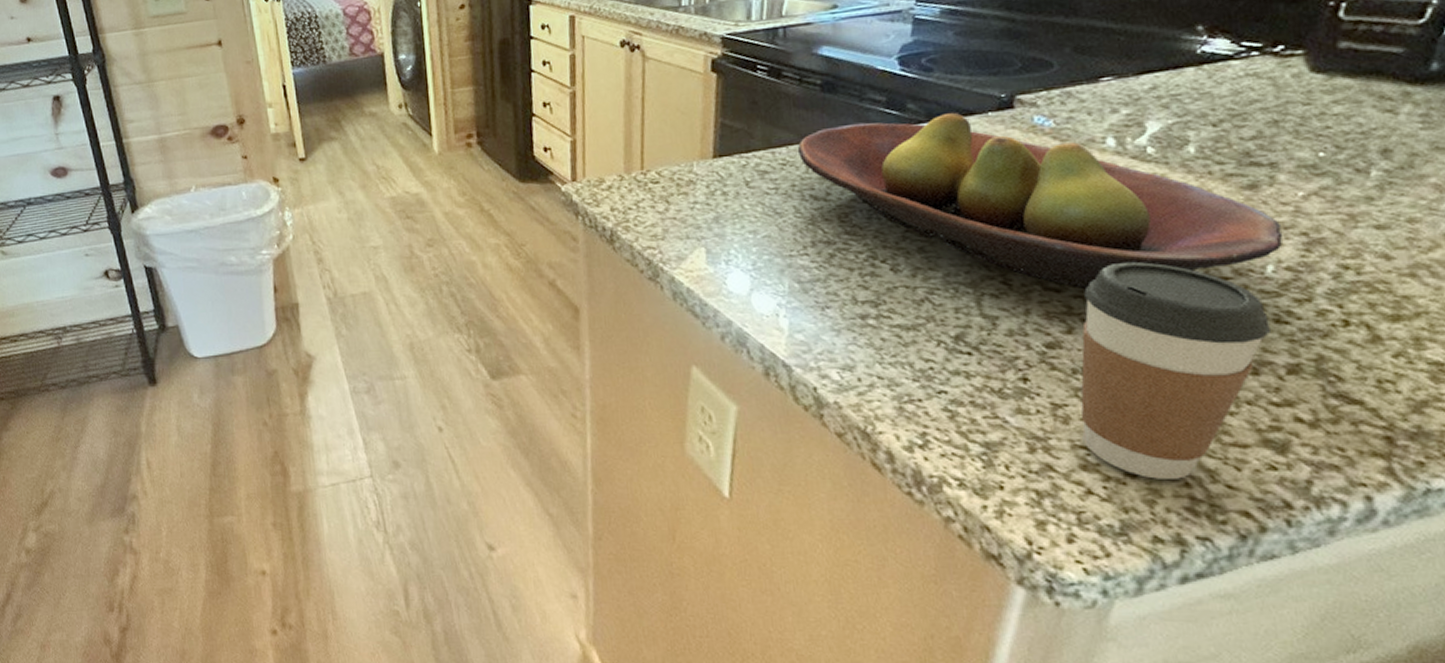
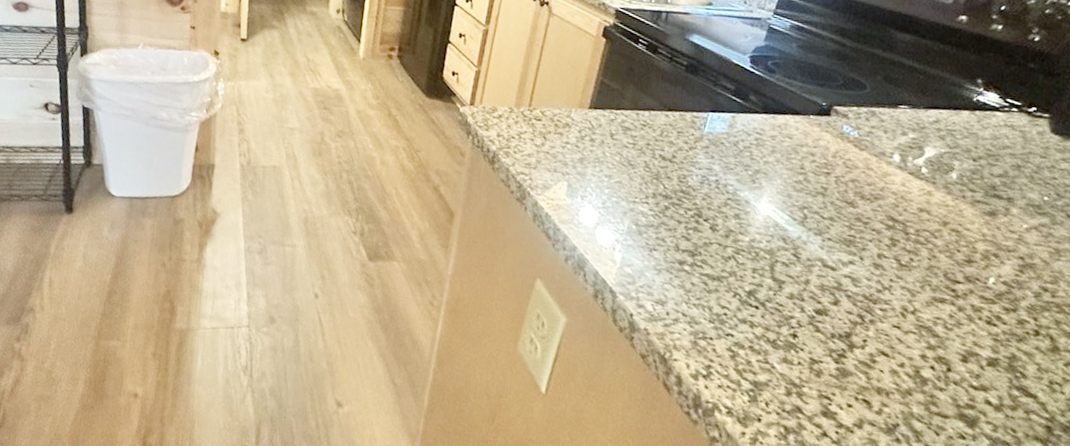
fruit bowl: present [797,112,1284,288] -> none [656,102,1007,273]
coffee cup: present [1080,261,1270,479] -> none [828,255,983,435]

